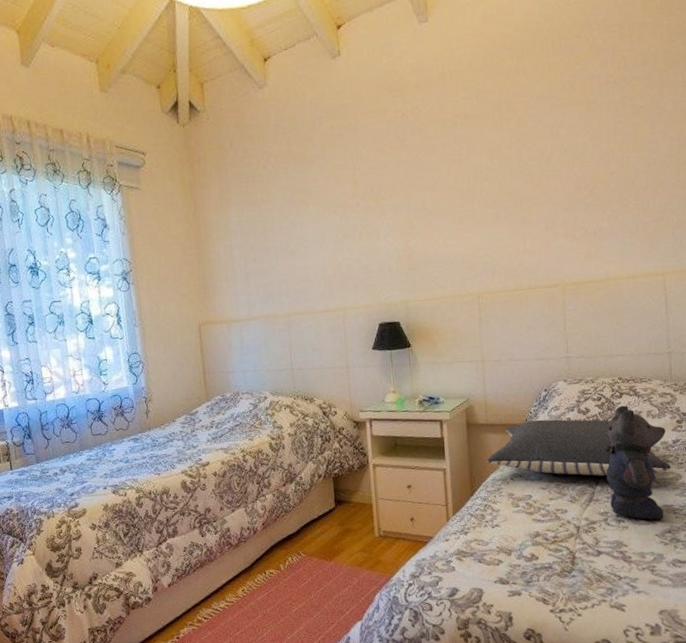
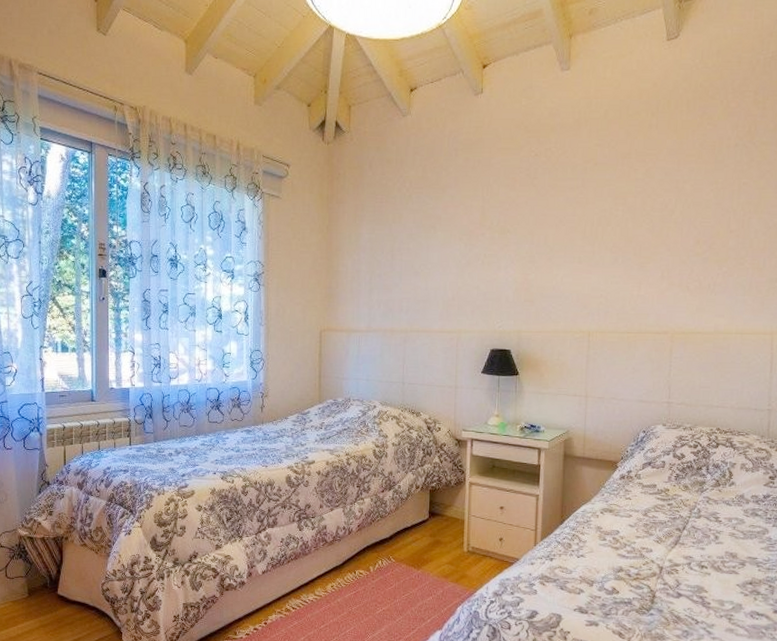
pillow: present [486,419,672,477] -> none [579,459,760,524]
bear: present [604,405,666,520] -> none [690,455,758,570]

